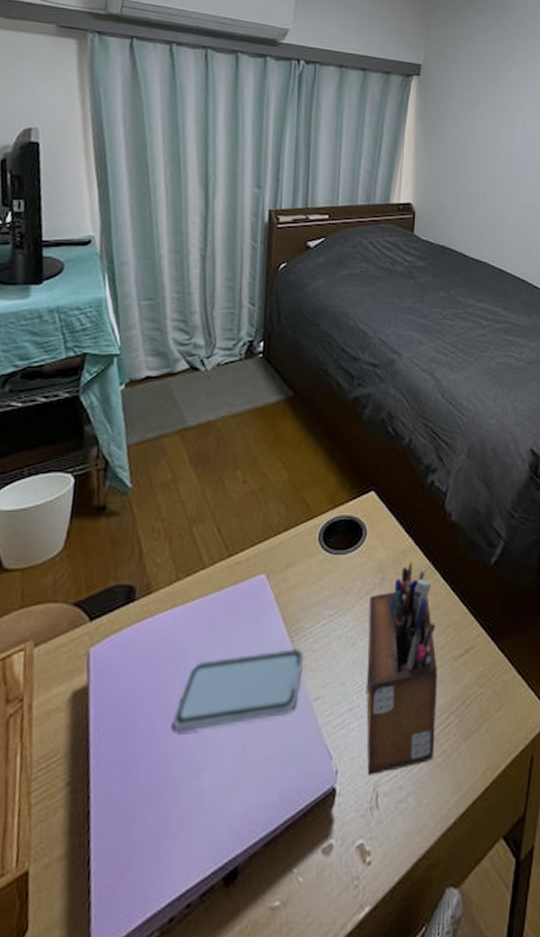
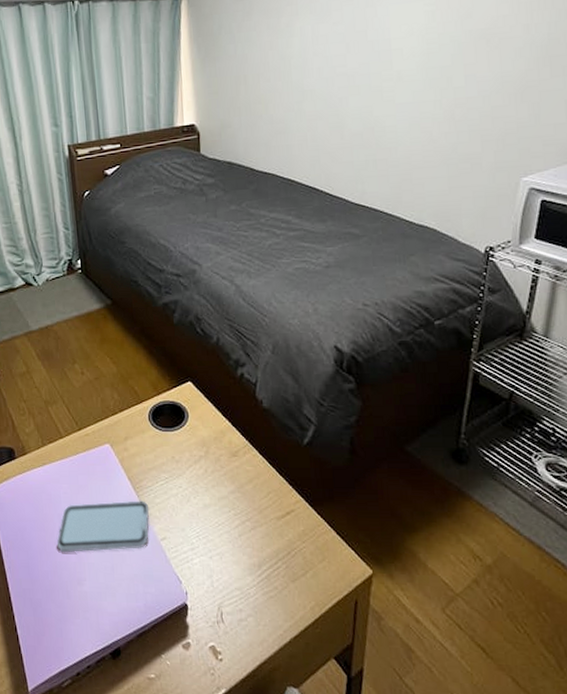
desk organizer: present [366,563,438,775] -> none [197,440,267,599]

